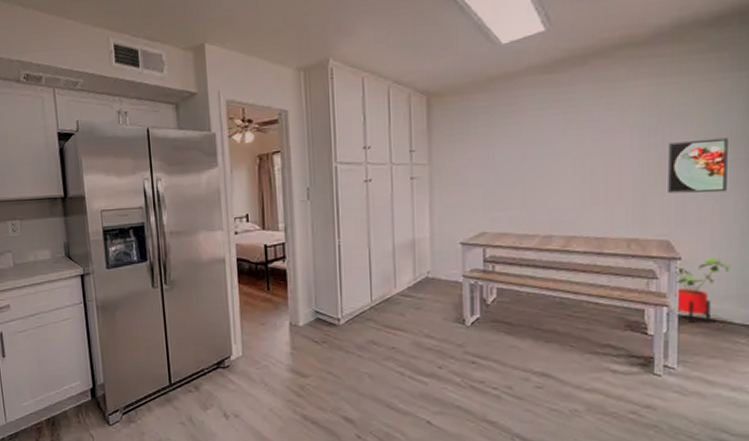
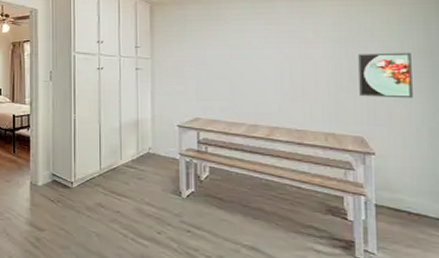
house plant: present [675,257,732,324] -> none [370,155,422,215]

